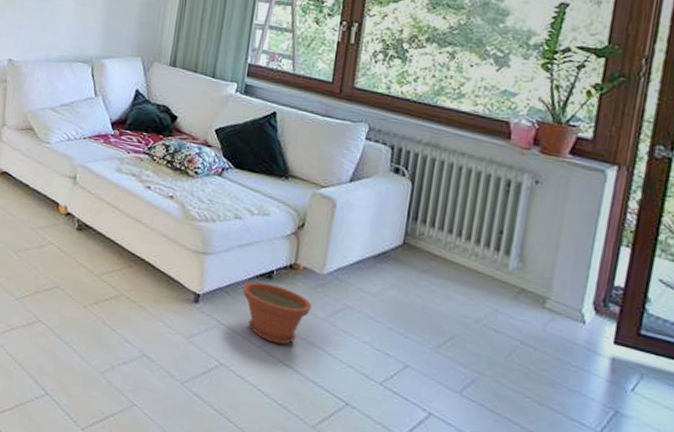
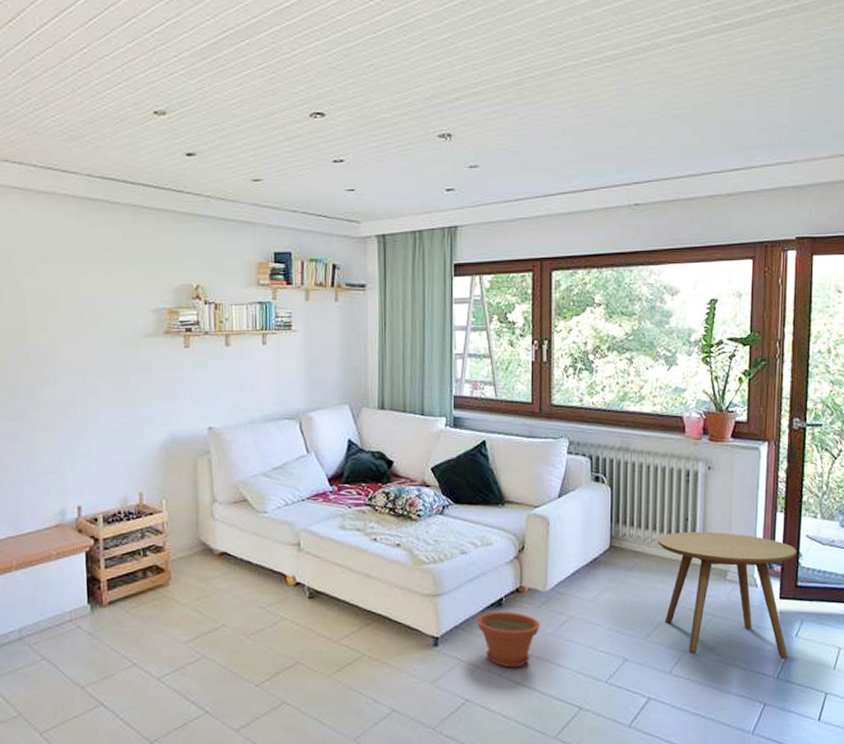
side table: none [460,243,644,415] -> present [657,531,796,660]

